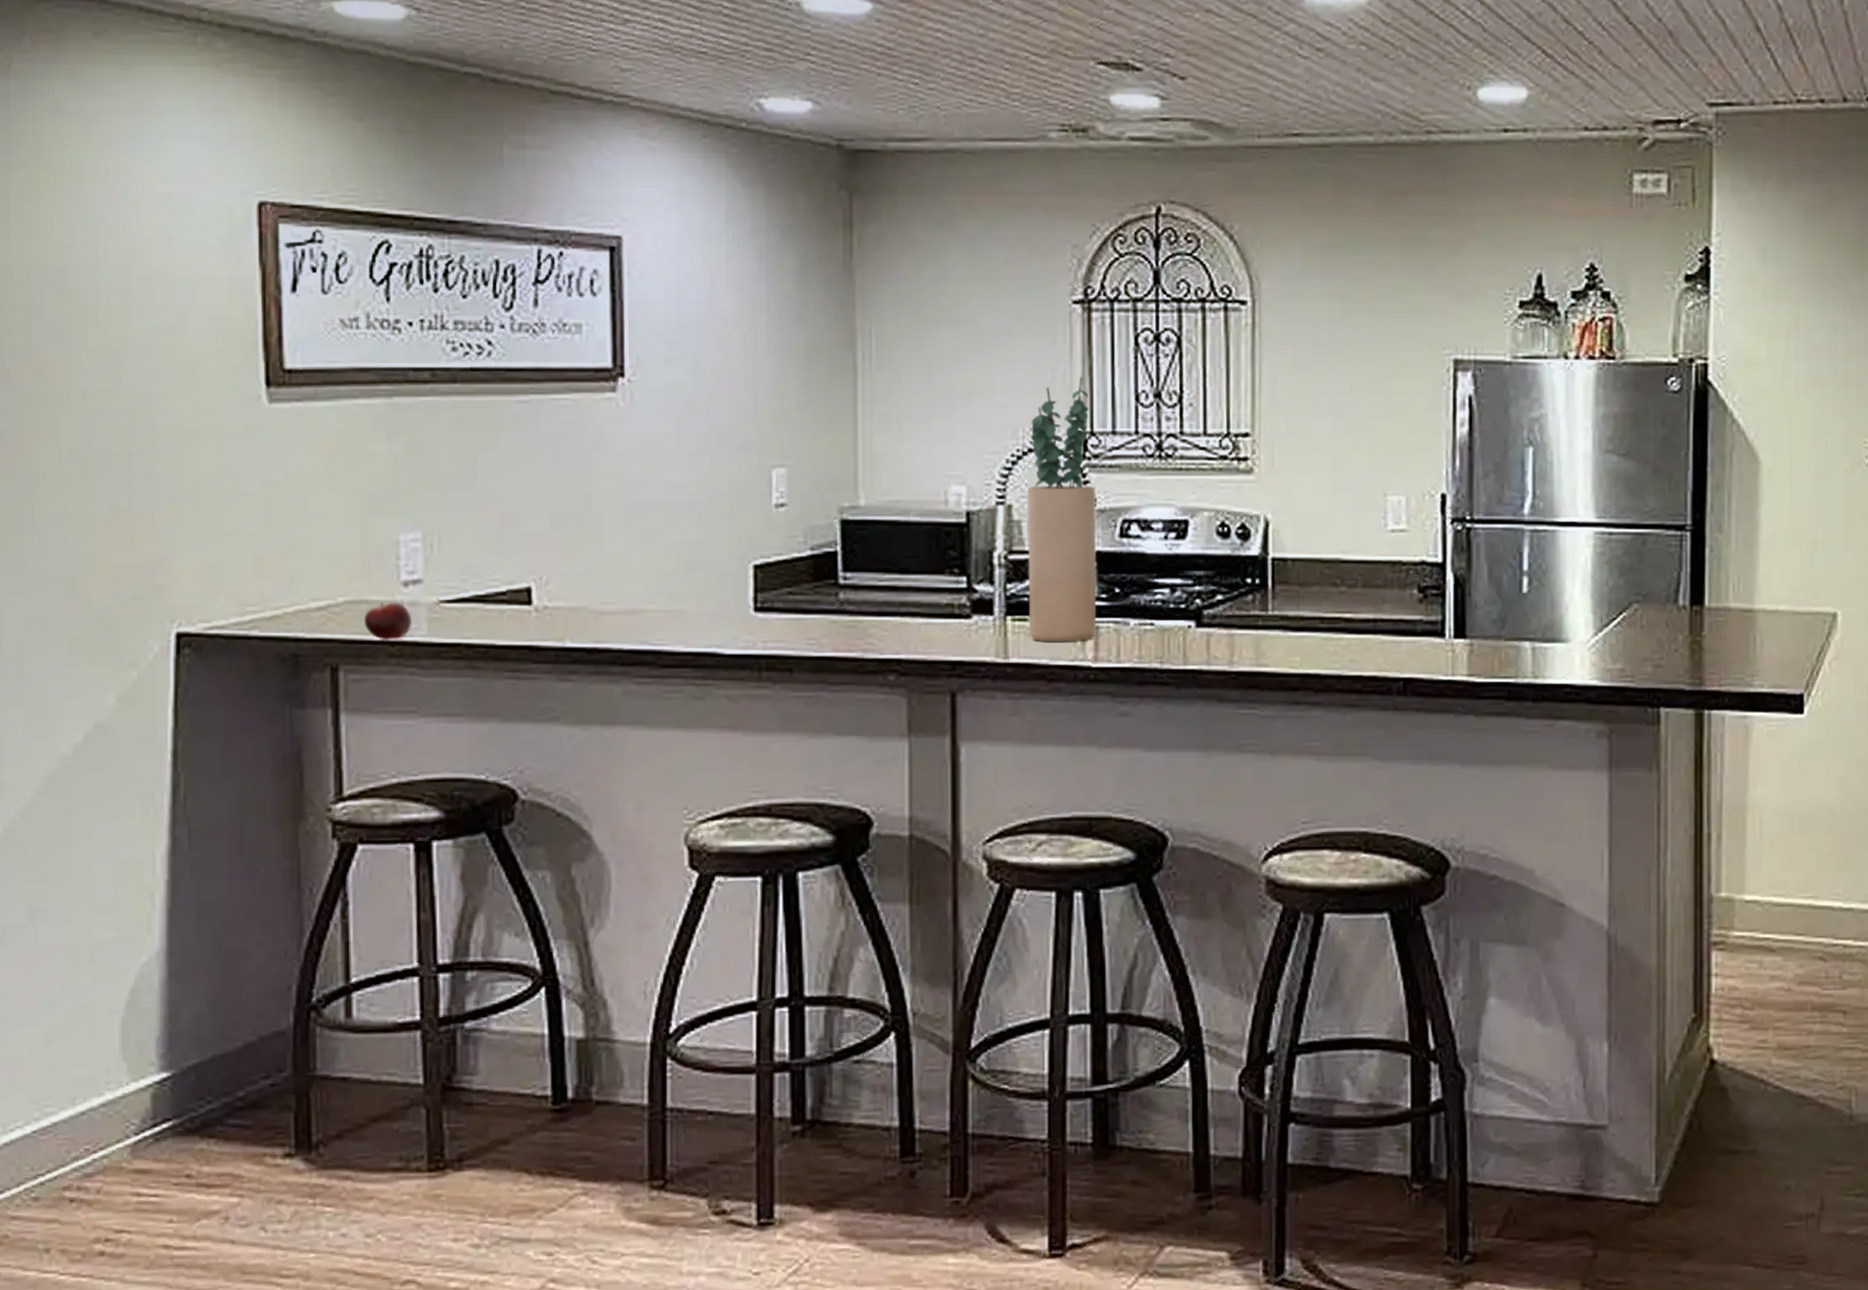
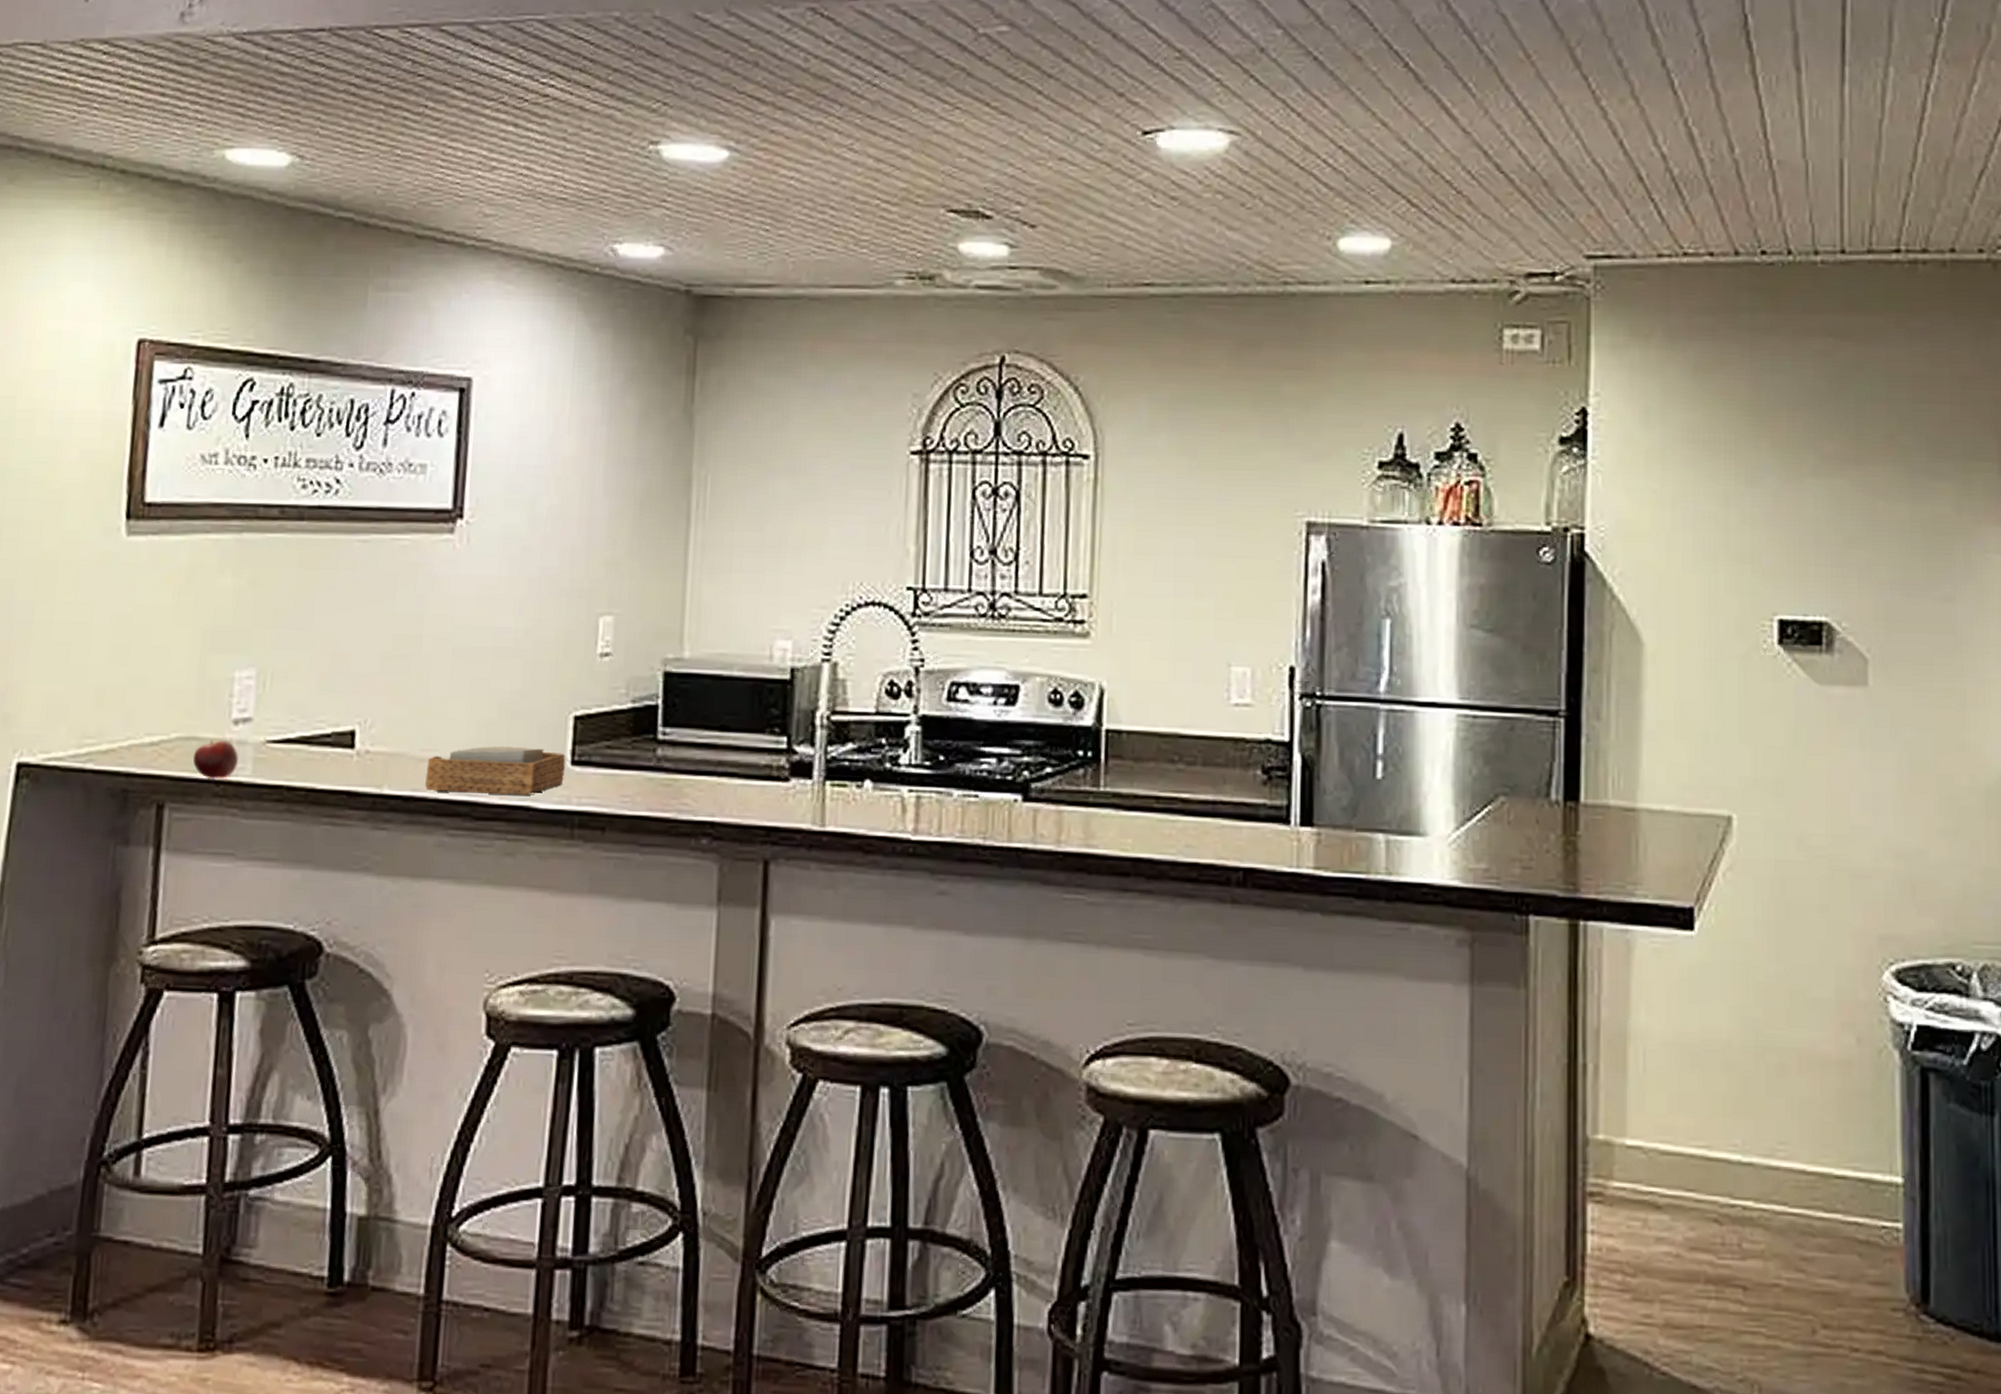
napkin holder: none [608,596,748,643] -> present [425,745,566,796]
vase: present [1028,376,1097,642] -> none [848,530,925,812]

